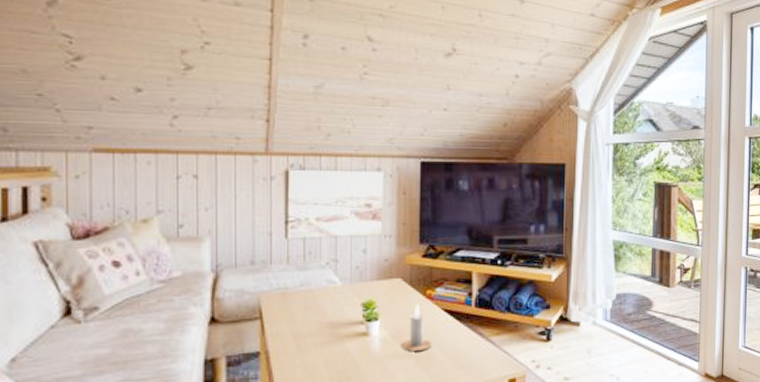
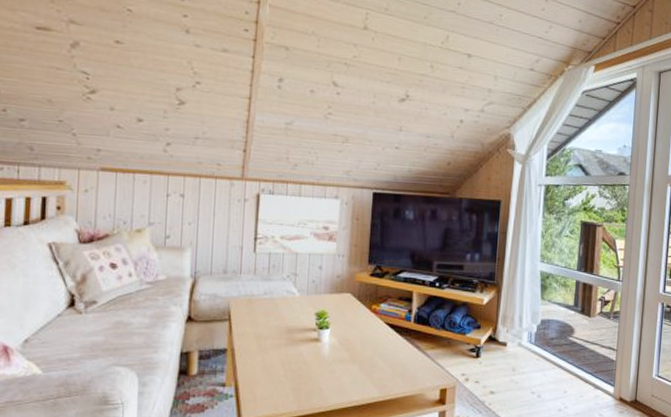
candle: present [401,305,433,351] -> none [347,317,375,358]

